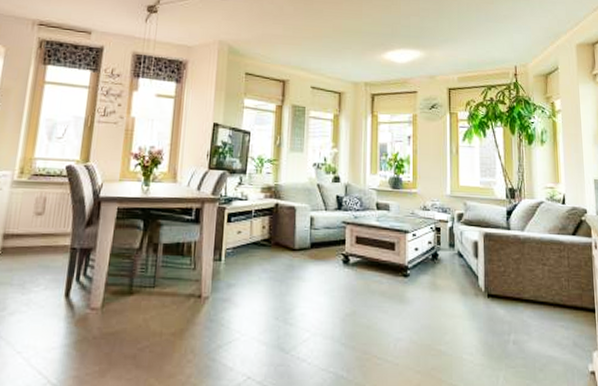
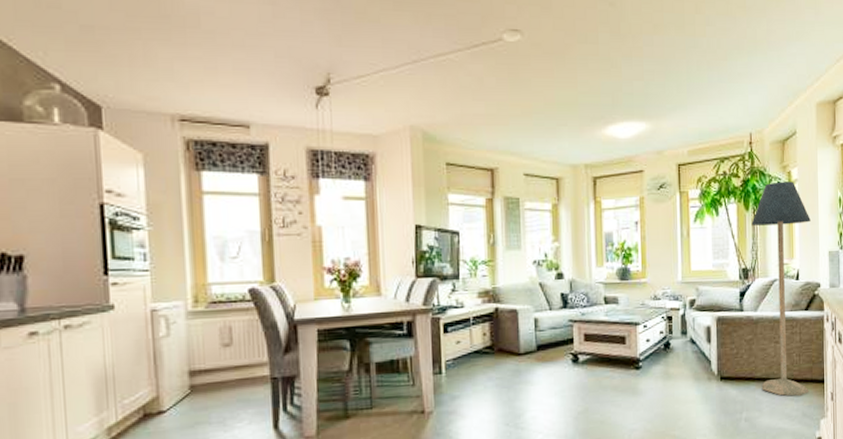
floor lamp: none [517,110,580,323] -> present [751,181,811,396]

